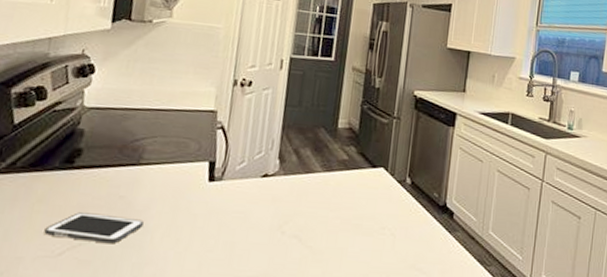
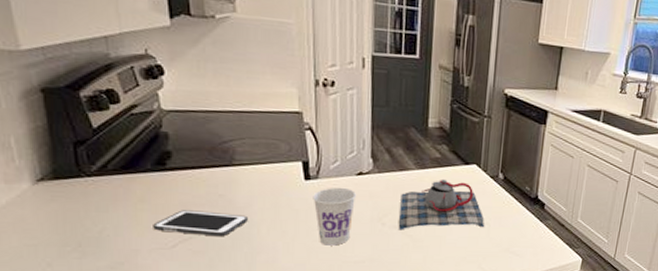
cup: none [213,189,259,257] -> present [313,187,357,246]
teapot: none [298,182,390,240] -> present [398,179,484,230]

